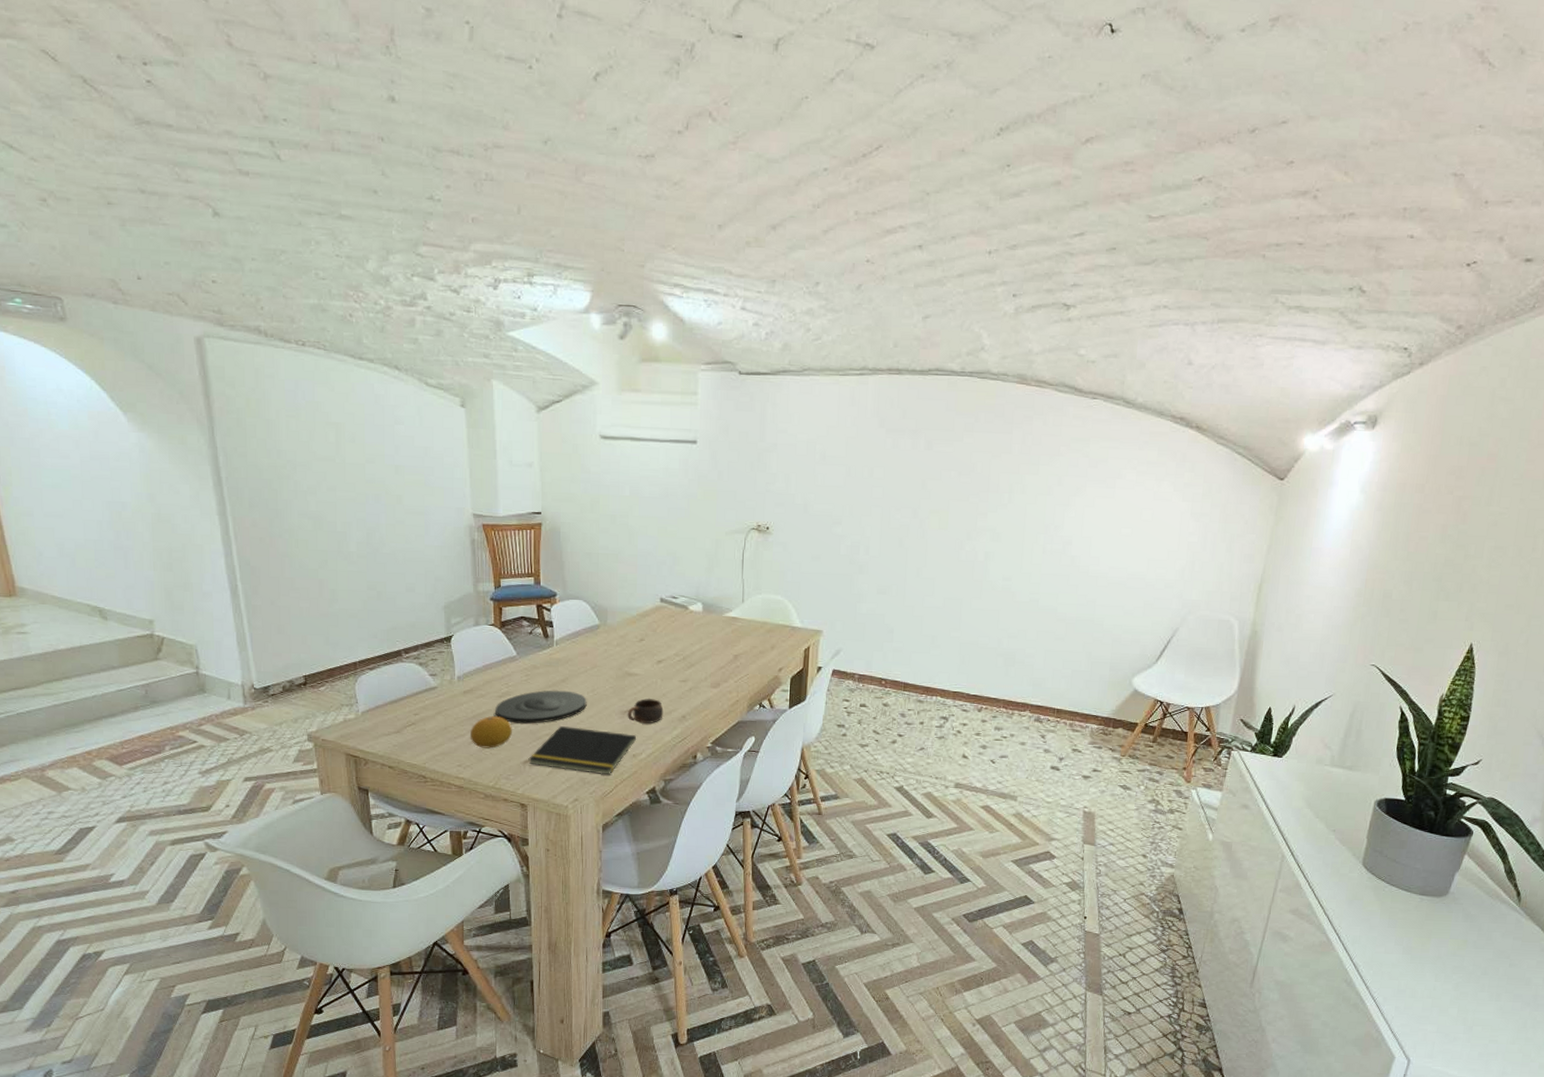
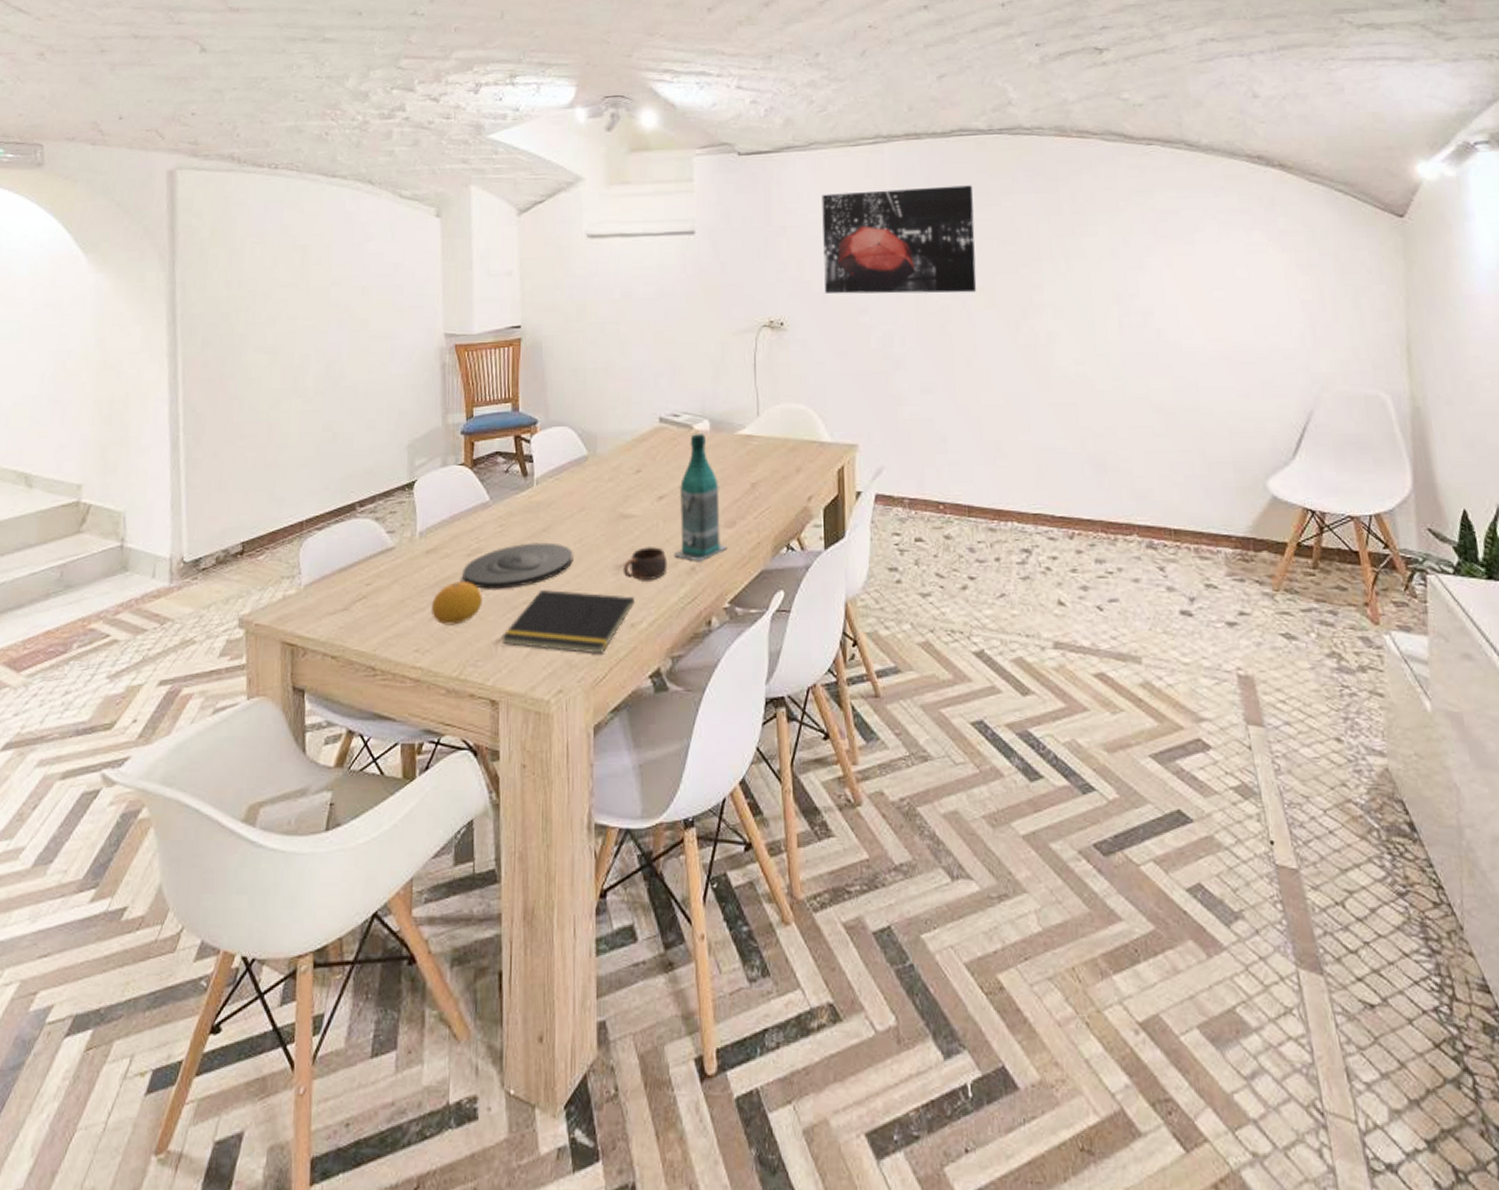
bottle: none [668,613,712,712] -> present [673,434,728,562]
wall art: none [806,417,941,515] -> present [822,185,977,294]

